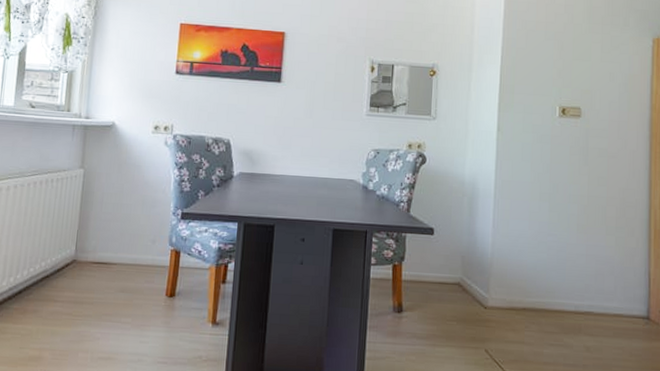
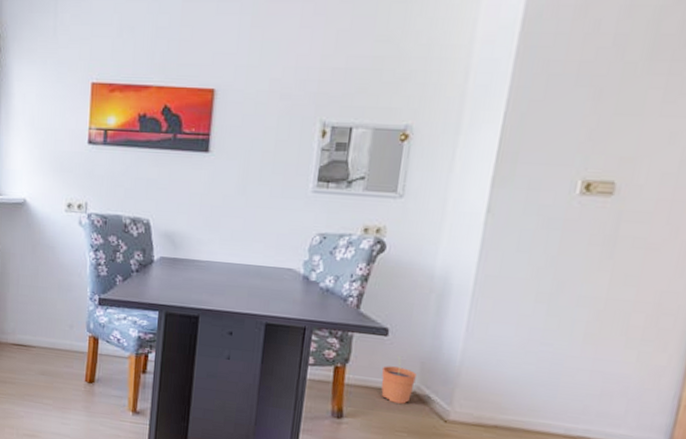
plant pot: none [431,252,459,295] -> present [381,356,416,404]

